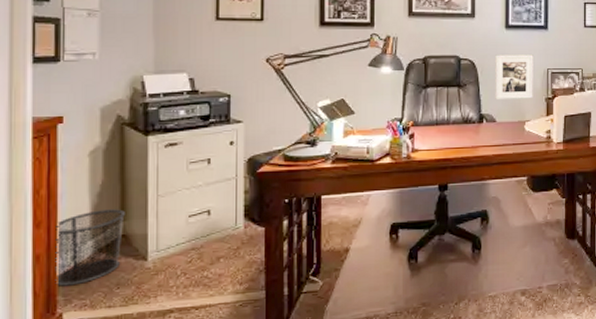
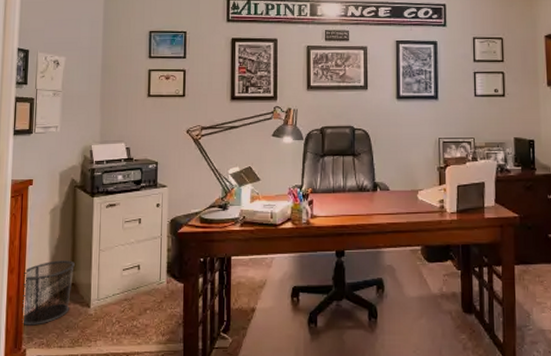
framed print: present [495,55,533,99] -> none [388,124,425,168]

